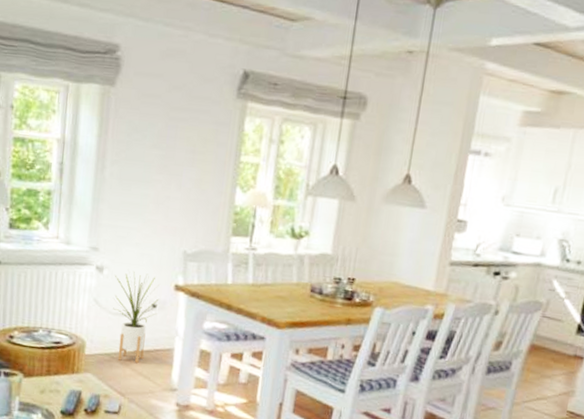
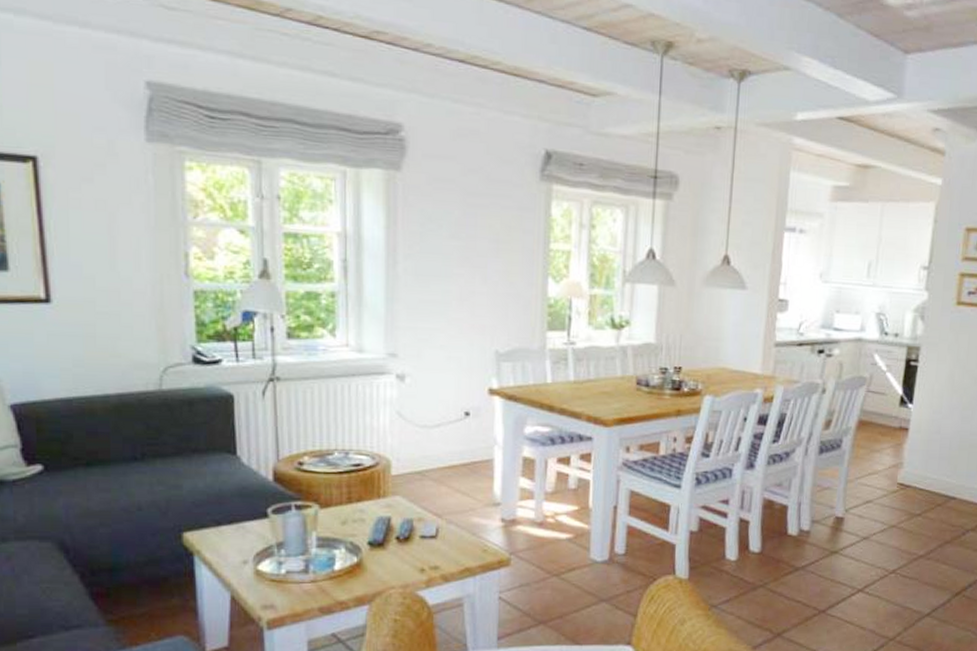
house plant: present [113,272,159,363] -> none [419,378,472,479]

